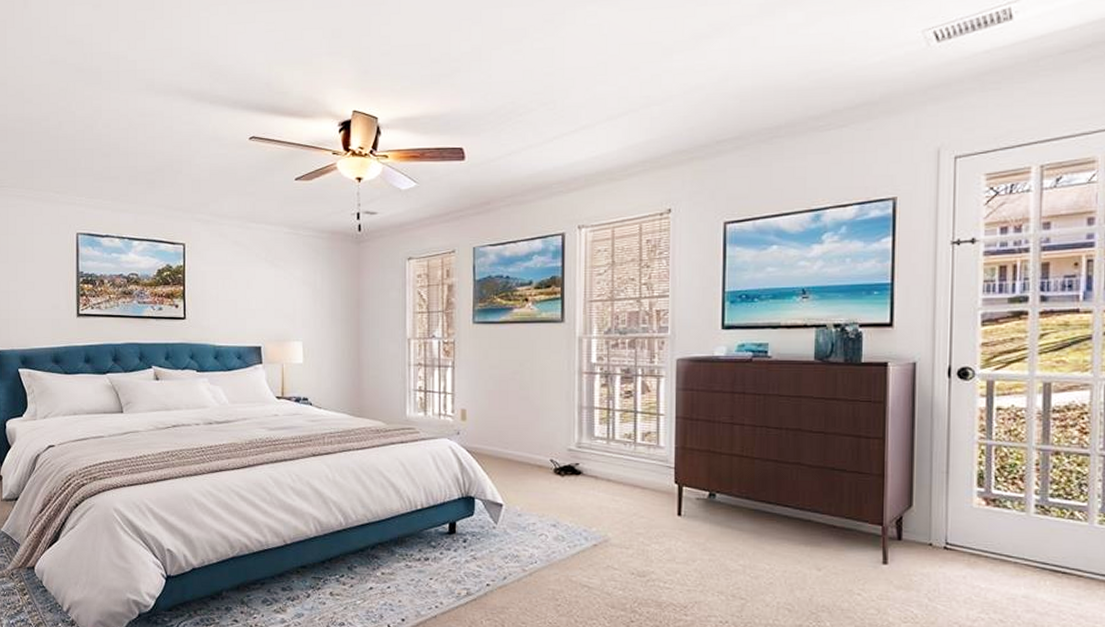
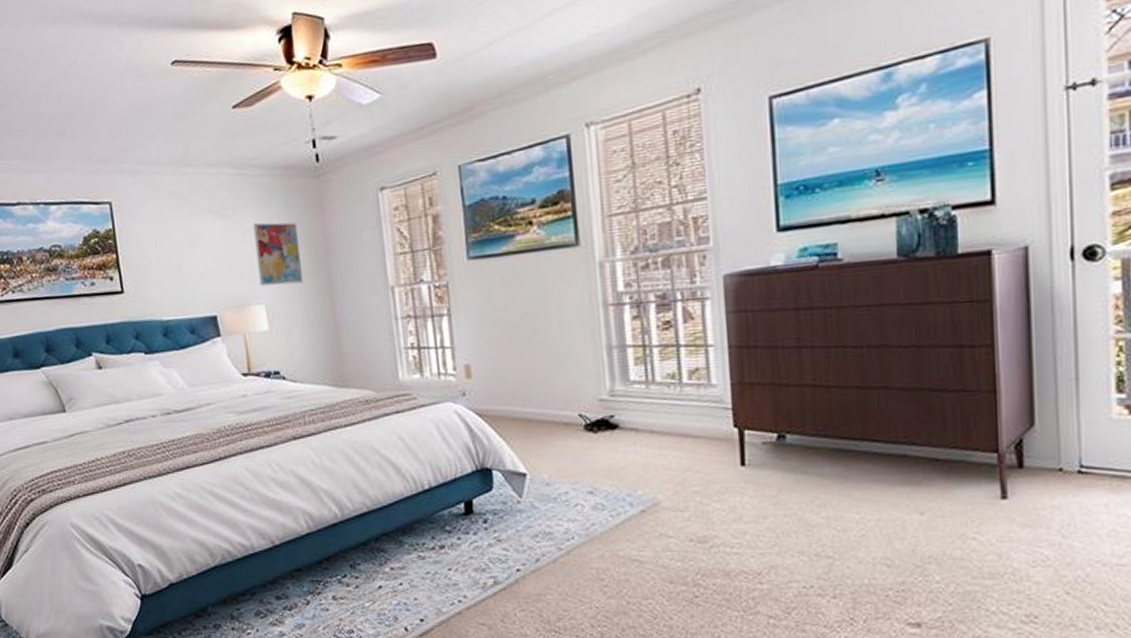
wall art: none [300,274,336,327] -> present [253,222,303,286]

